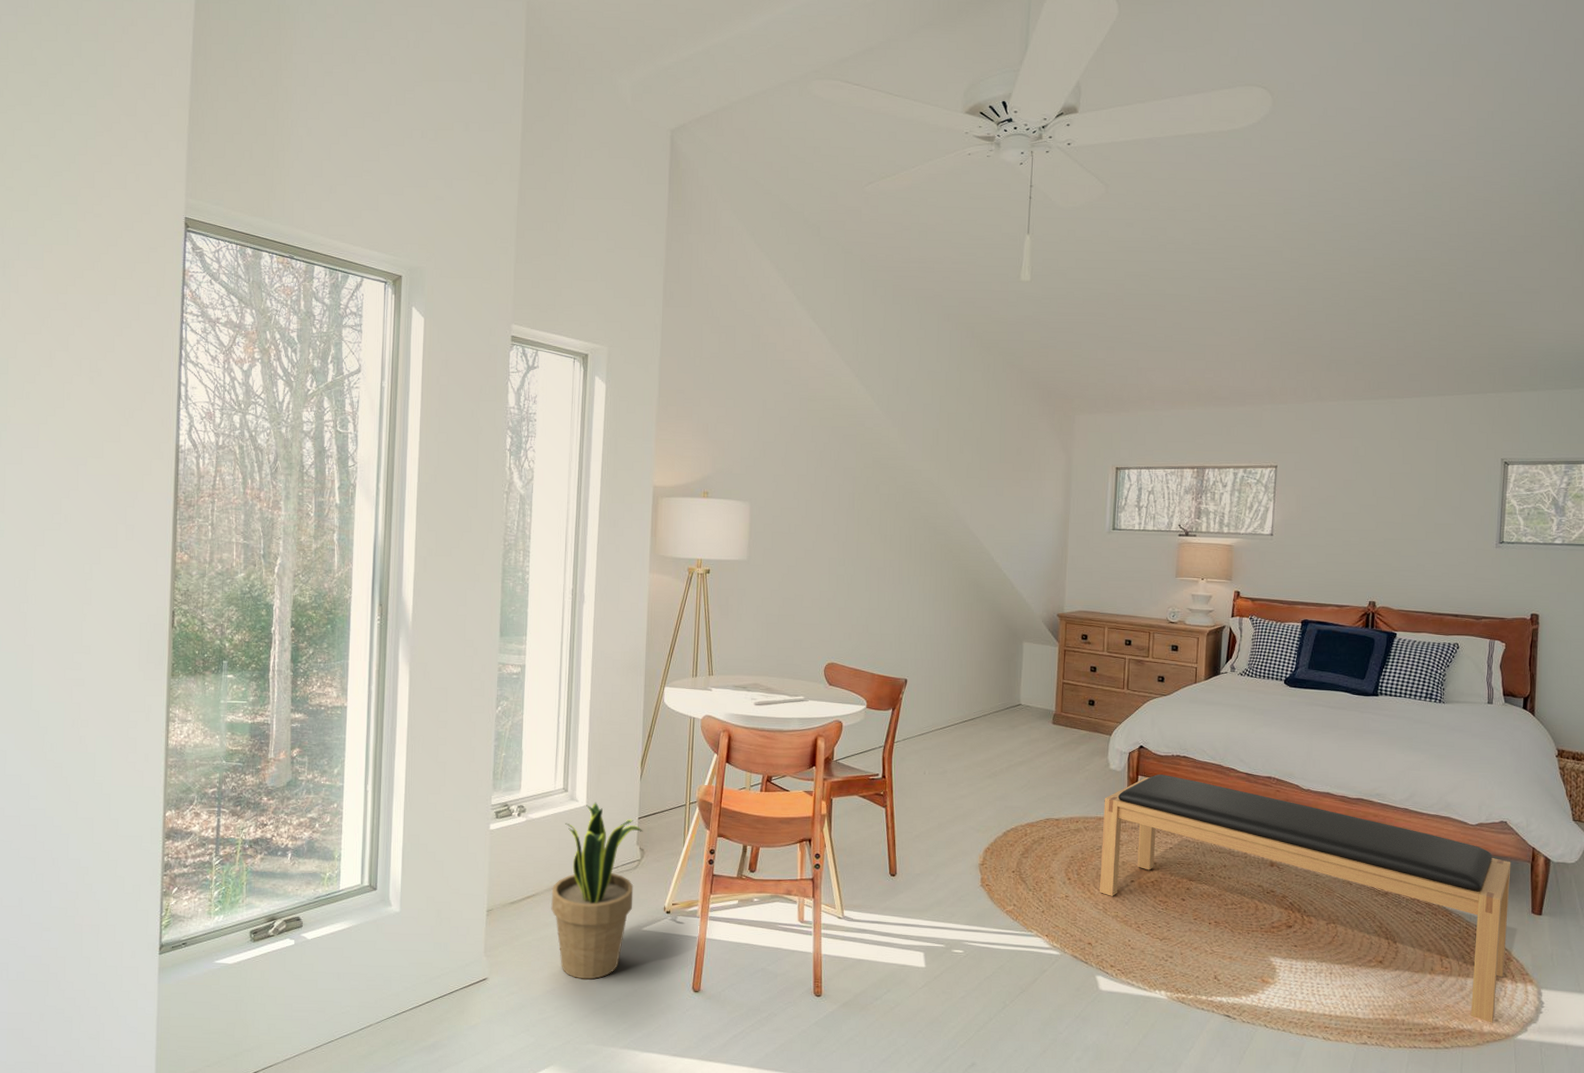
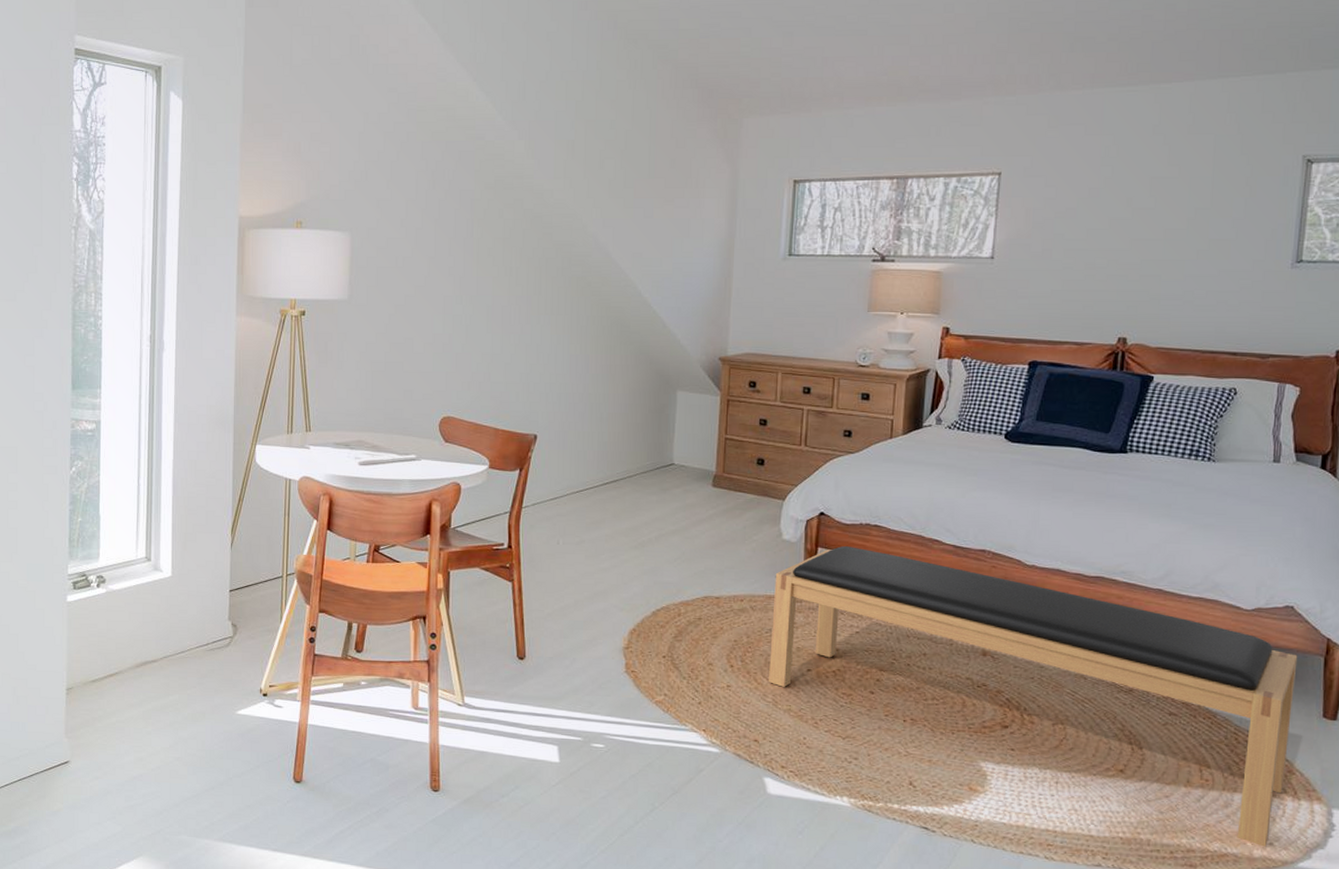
potted plant: present [551,802,643,980] -> none [136,572,235,766]

